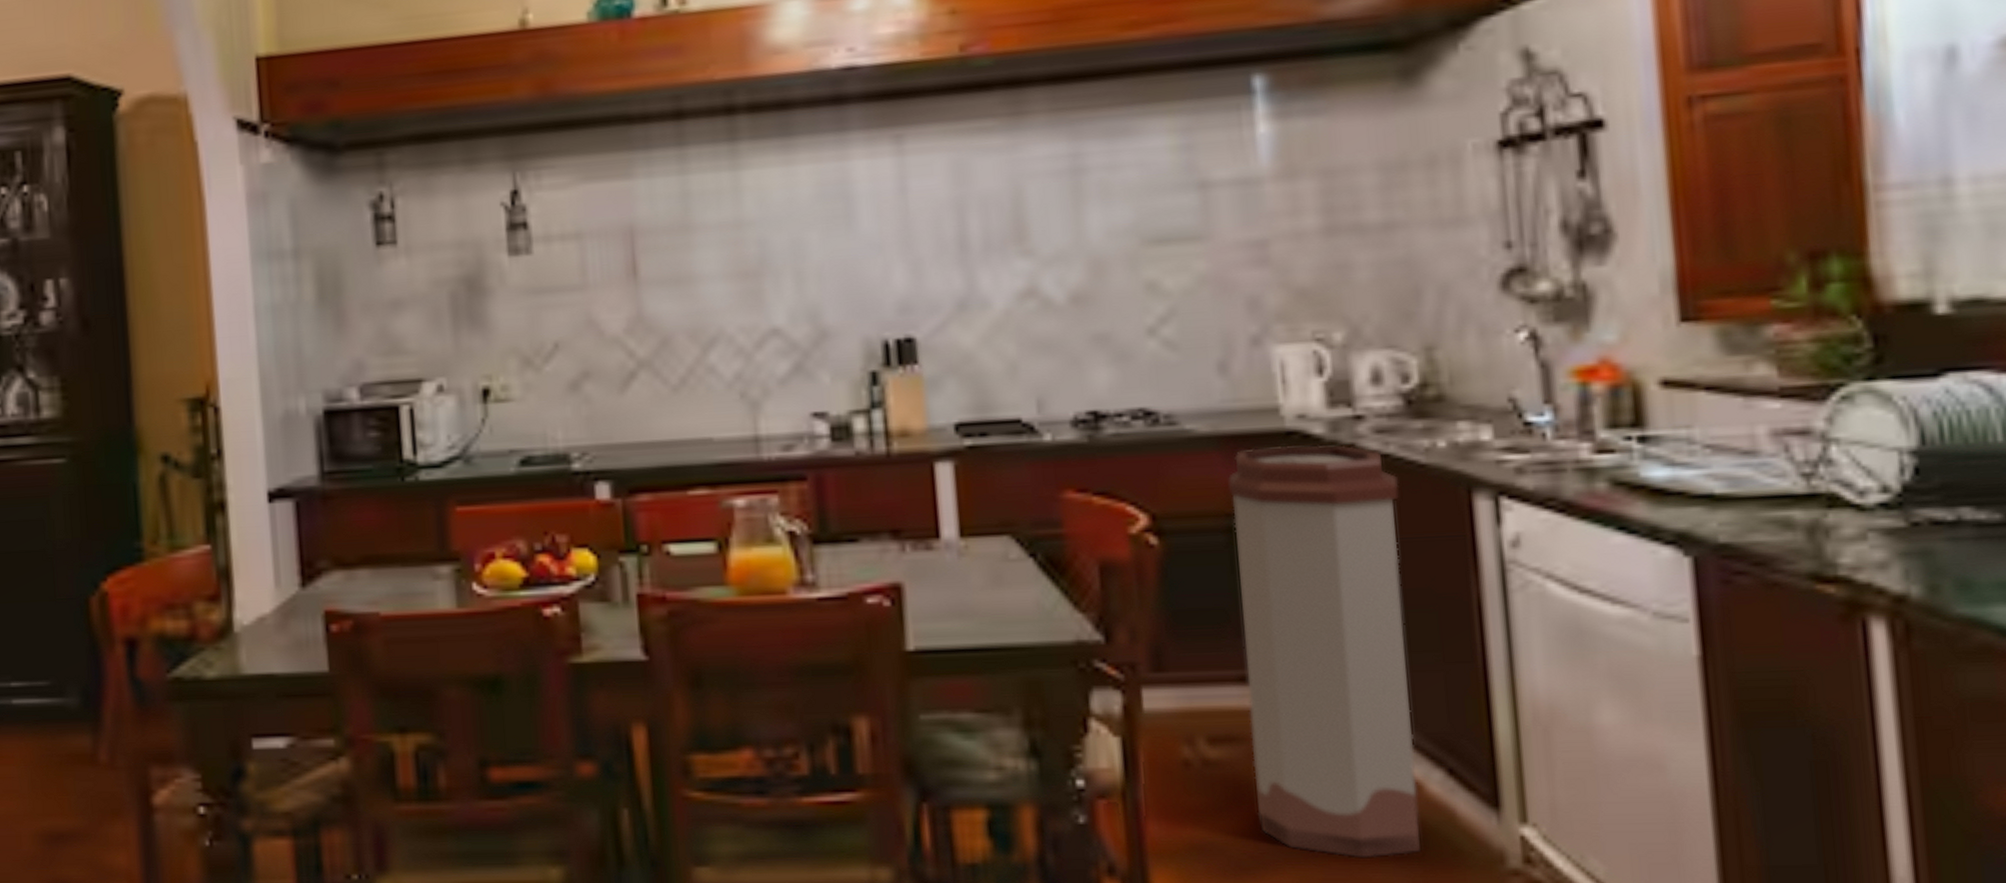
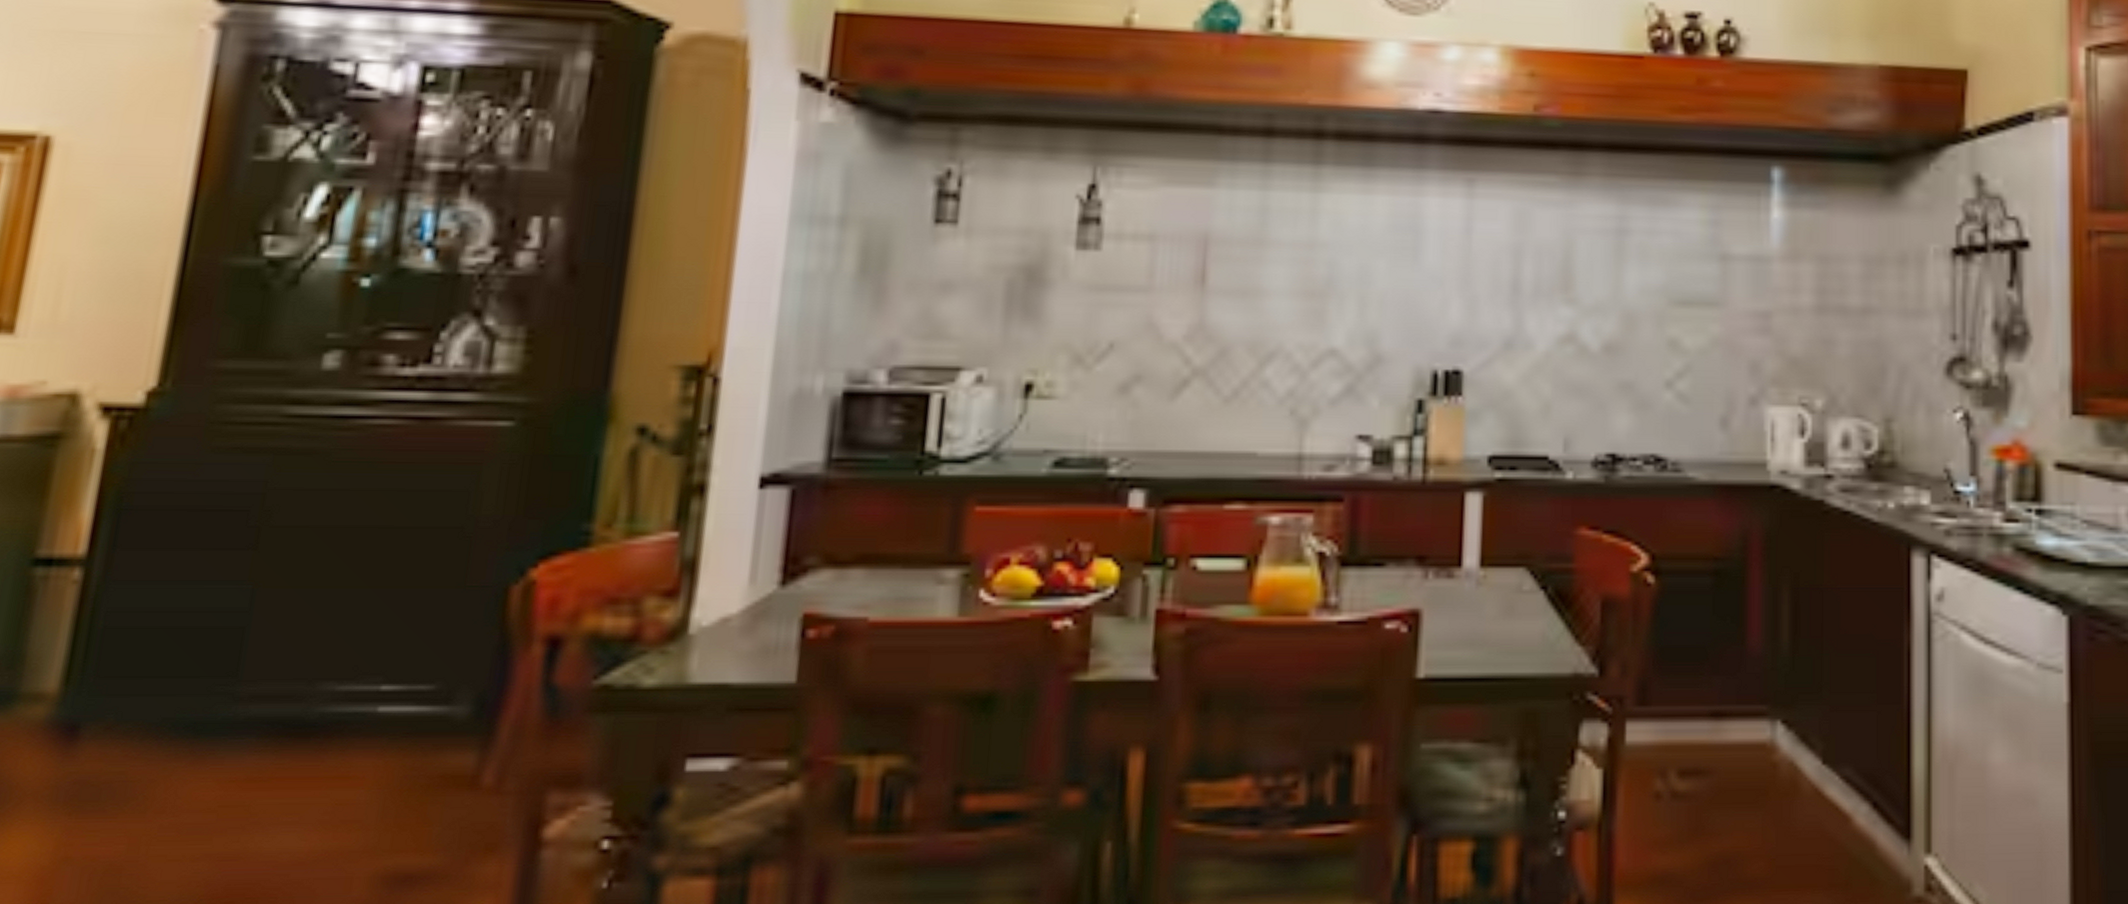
trash can: present [1228,445,1420,859] -> none [1714,497,1854,888]

